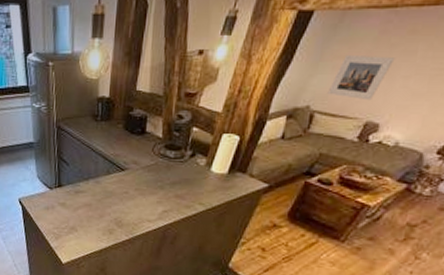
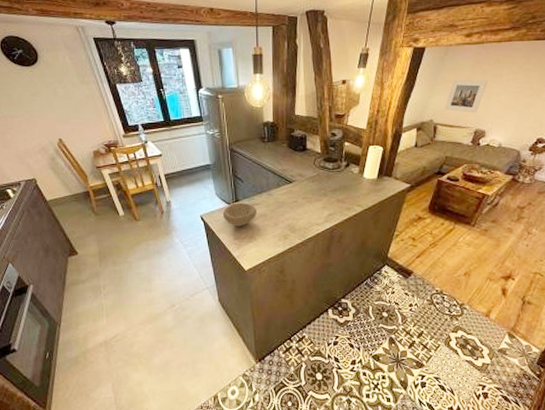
bowl: none [42,188,81,215] -> present [222,202,257,226]

